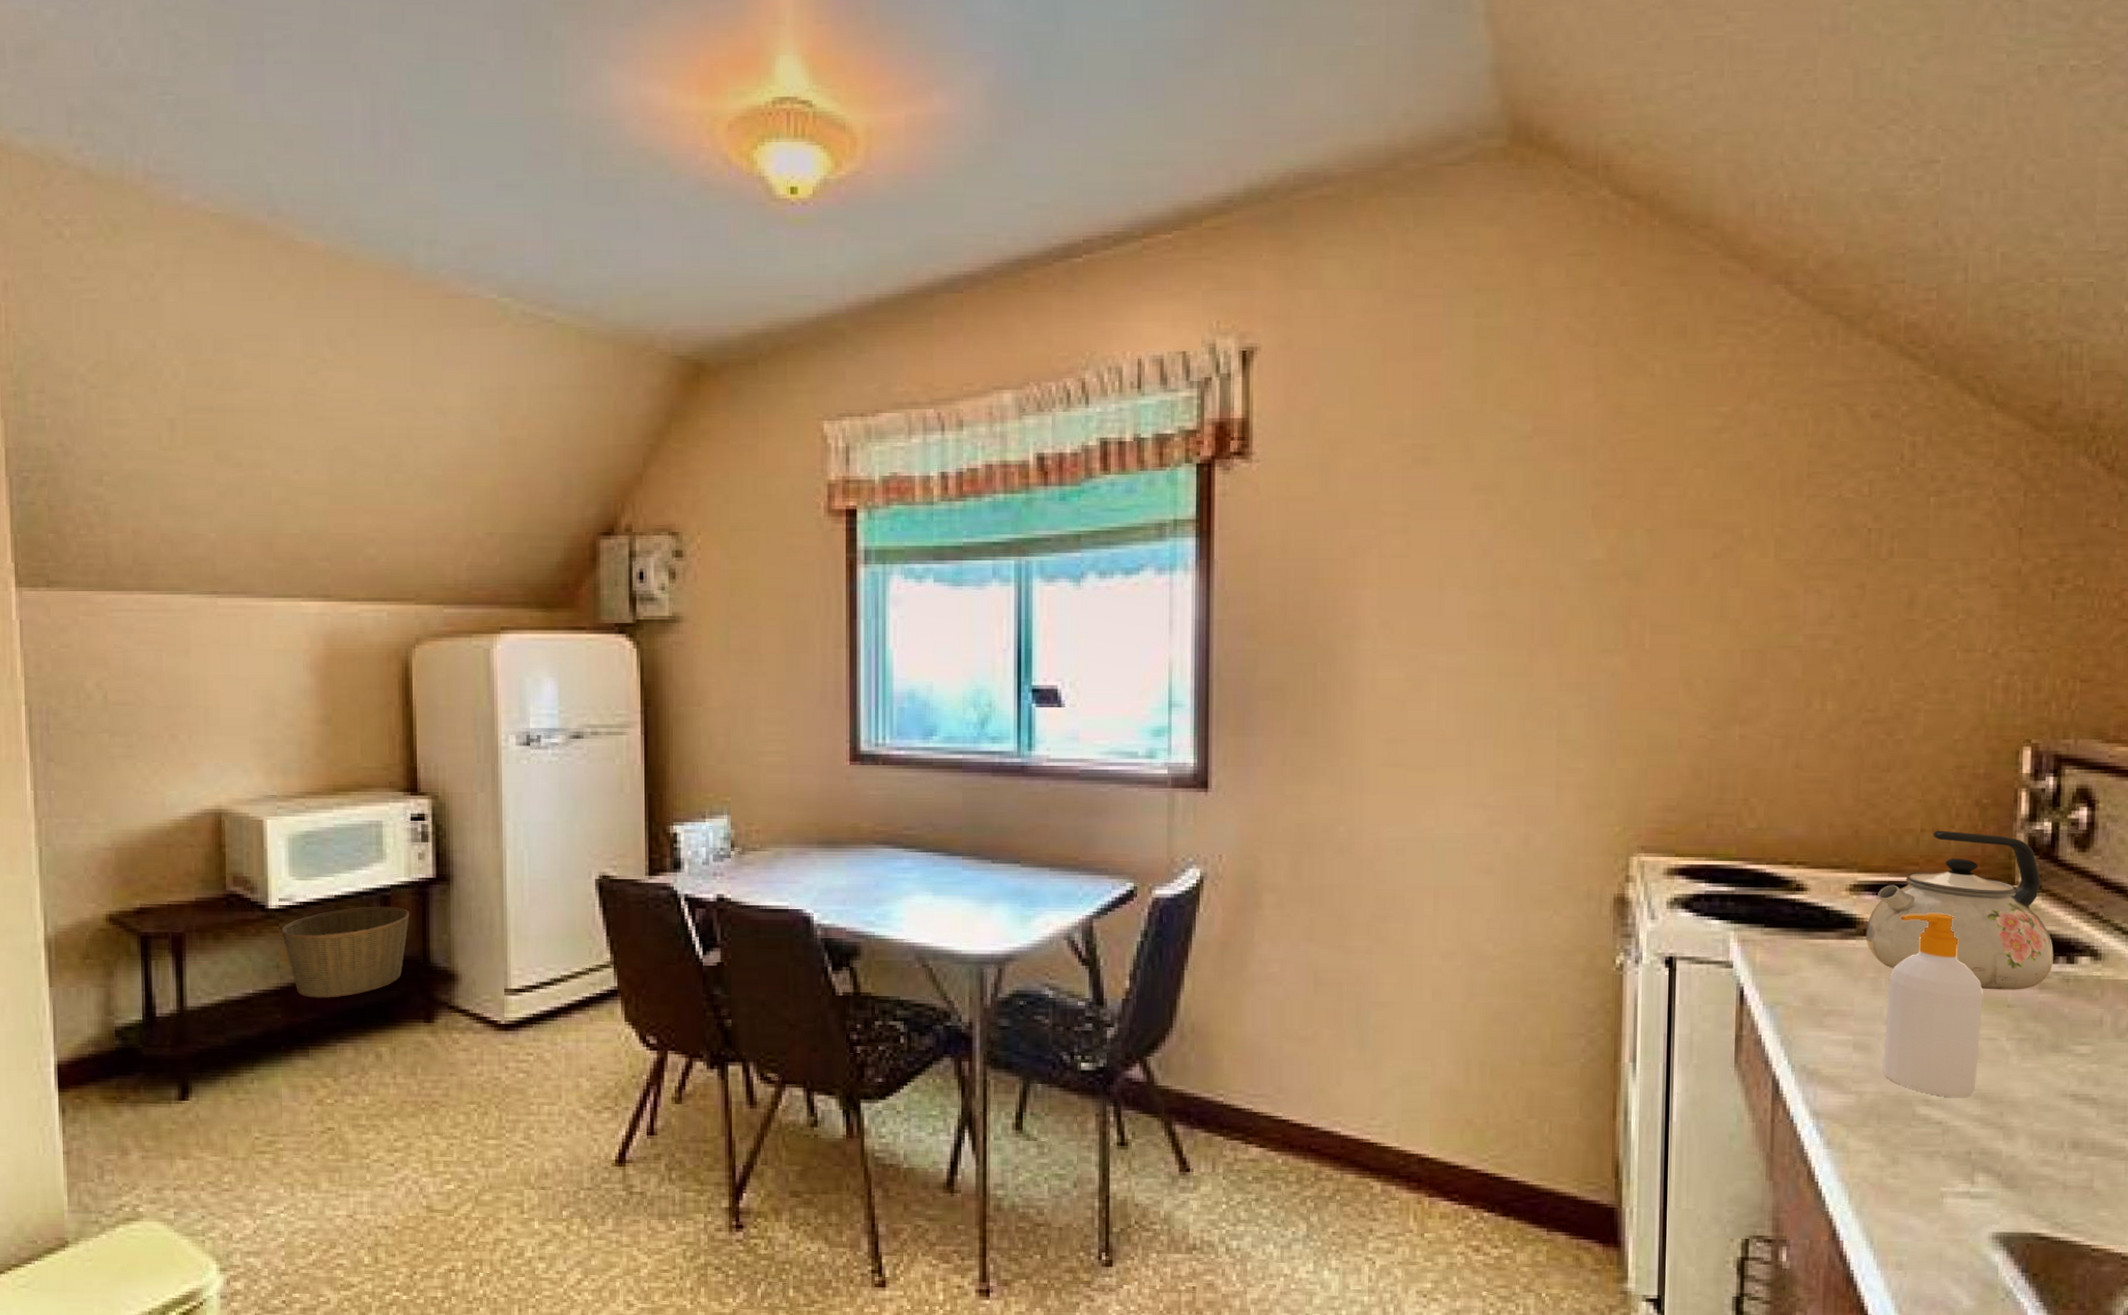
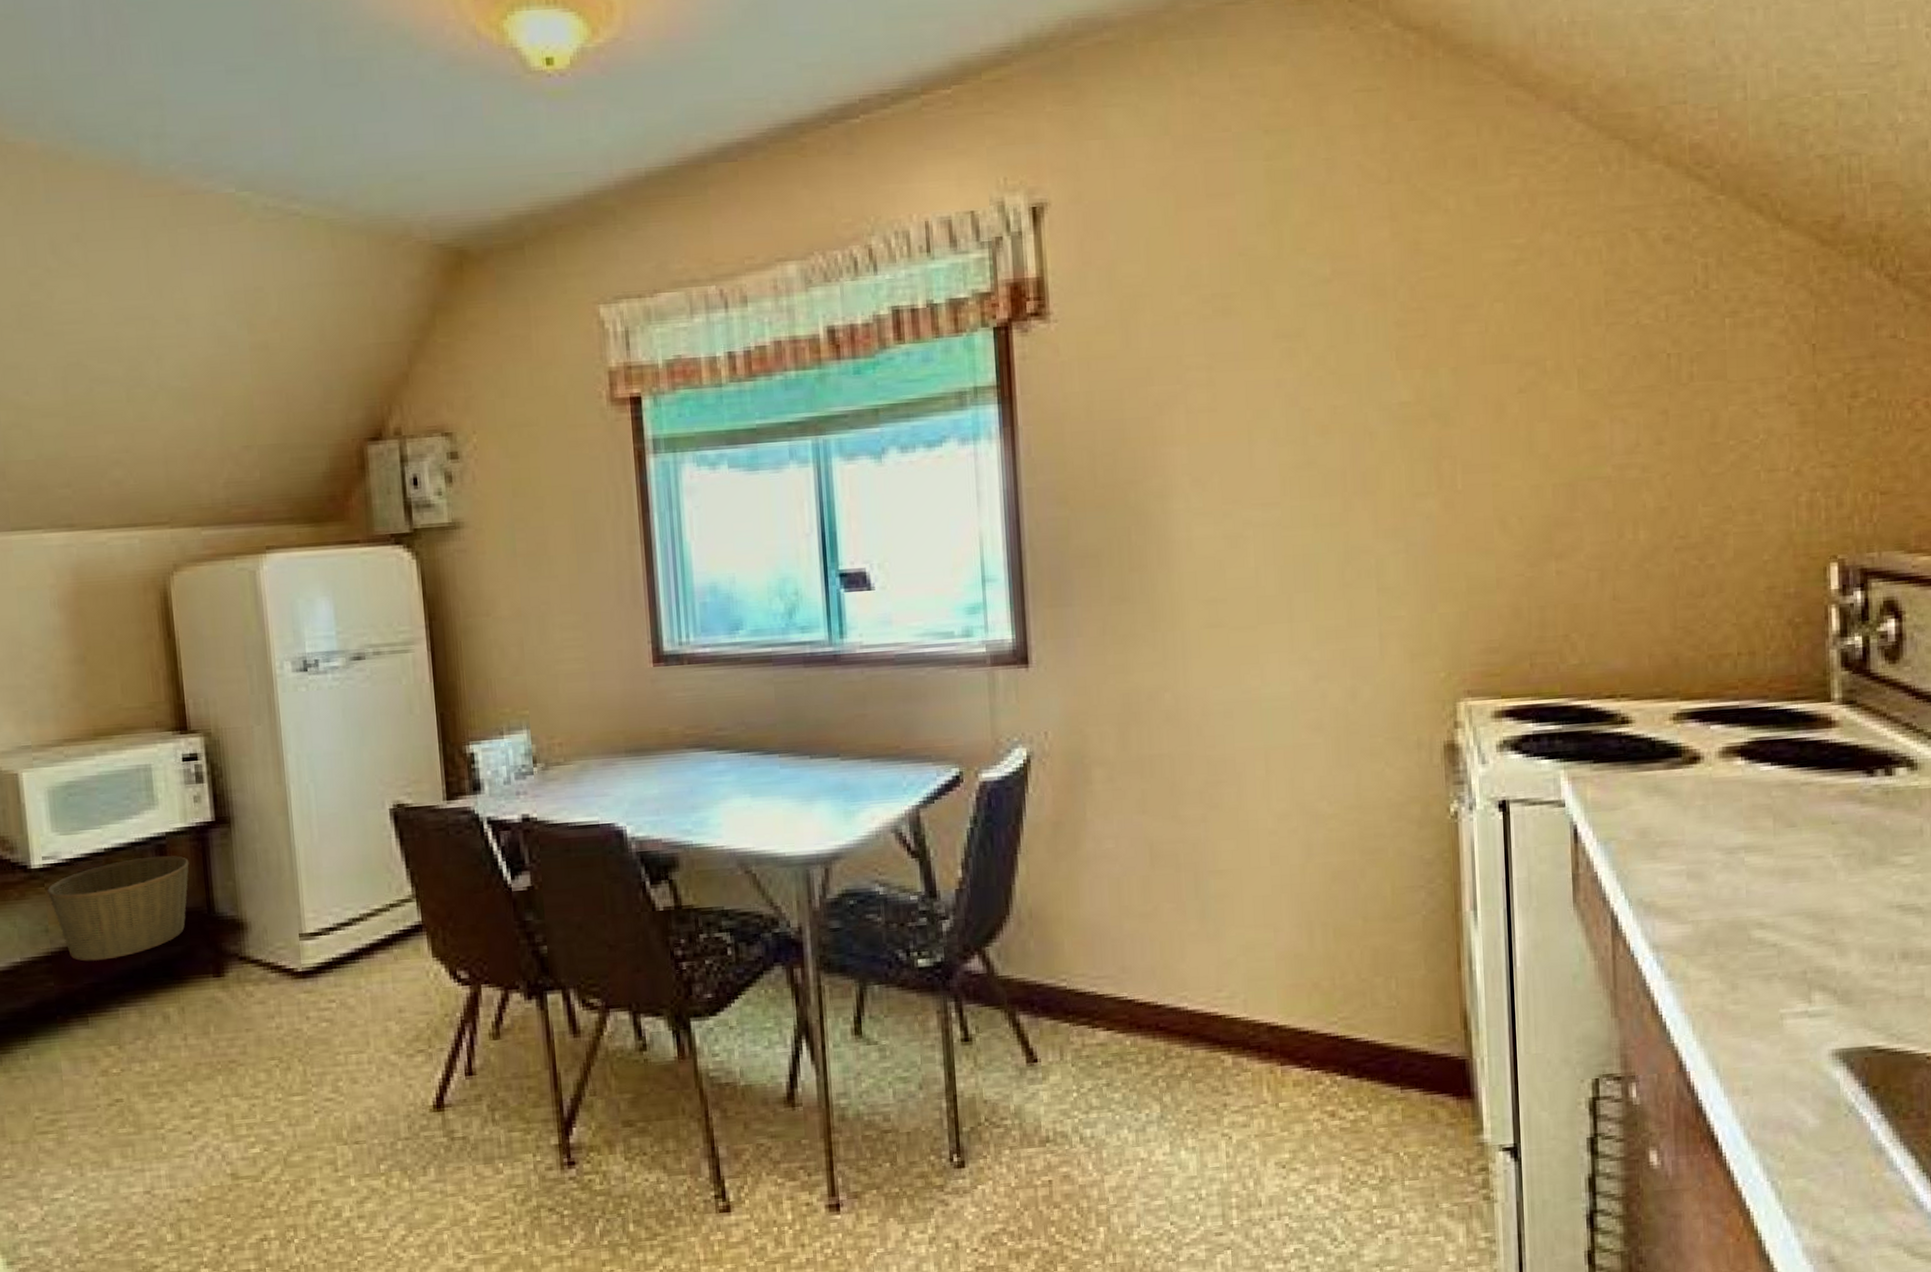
kettle: present [1865,830,2054,990] -> none [1691,652,1873,808]
soap bottle: present [1882,912,1983,1097] -> none [1716,735,1808,919]

